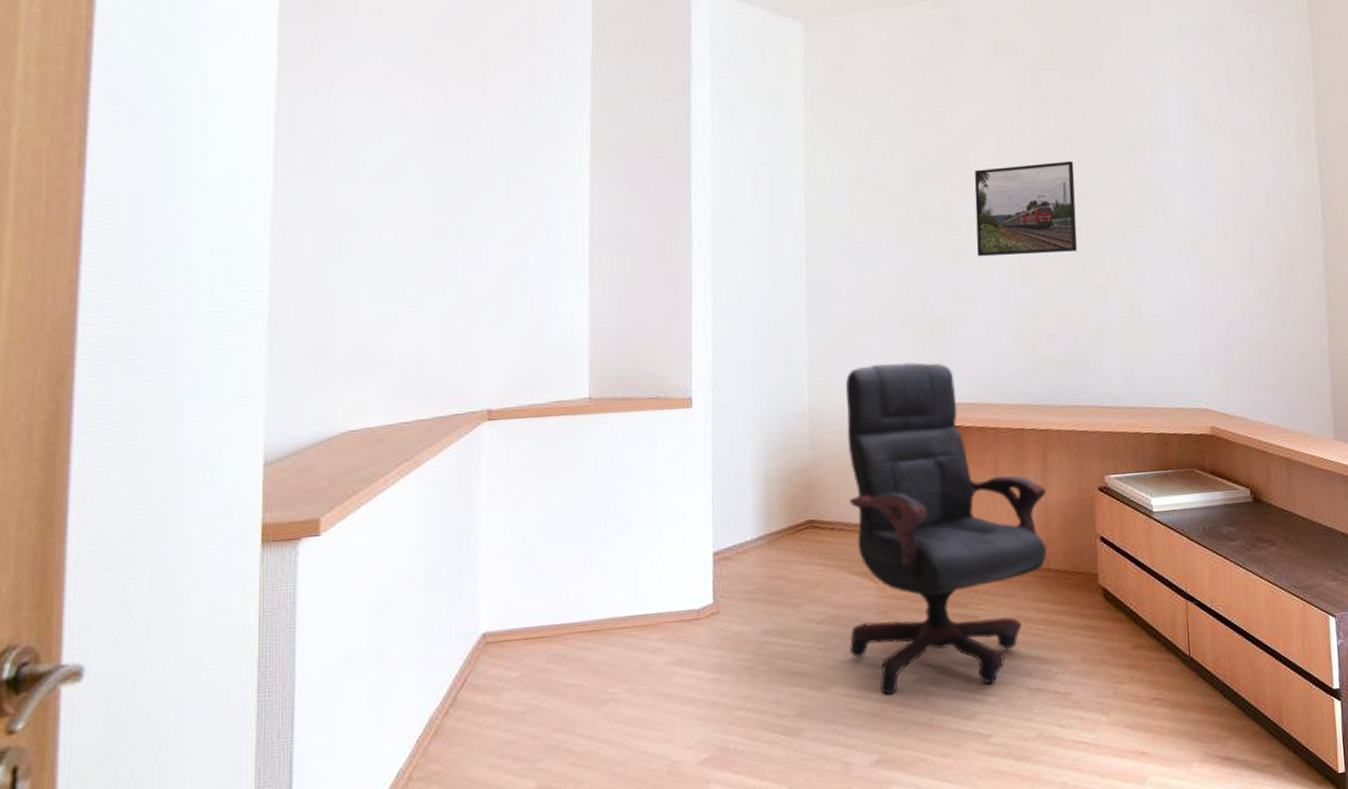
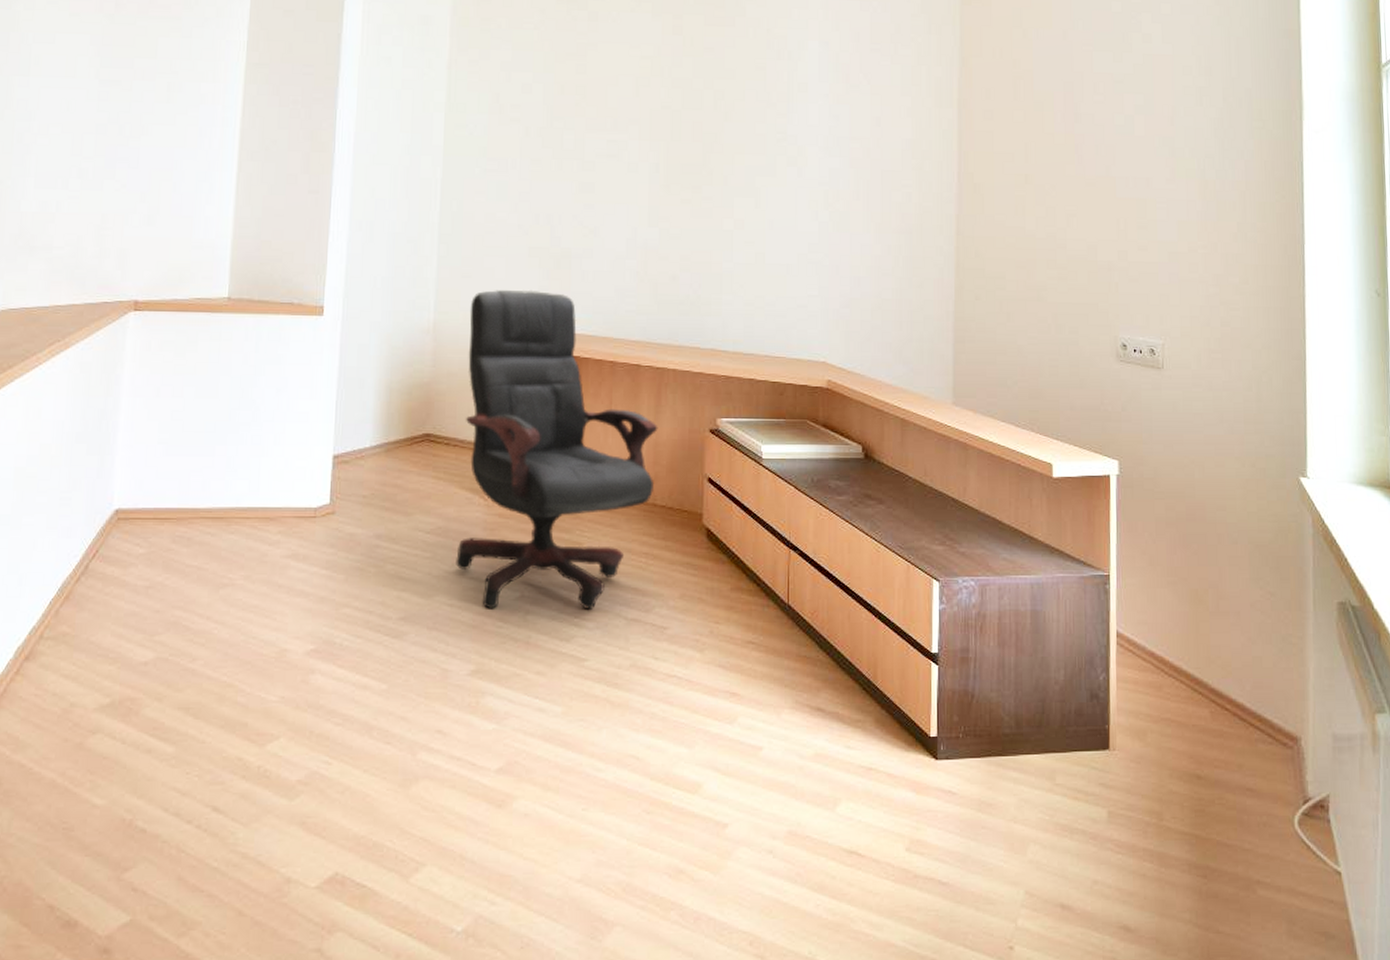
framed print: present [974,160,1078,257] -> none [607,105,710,195]

